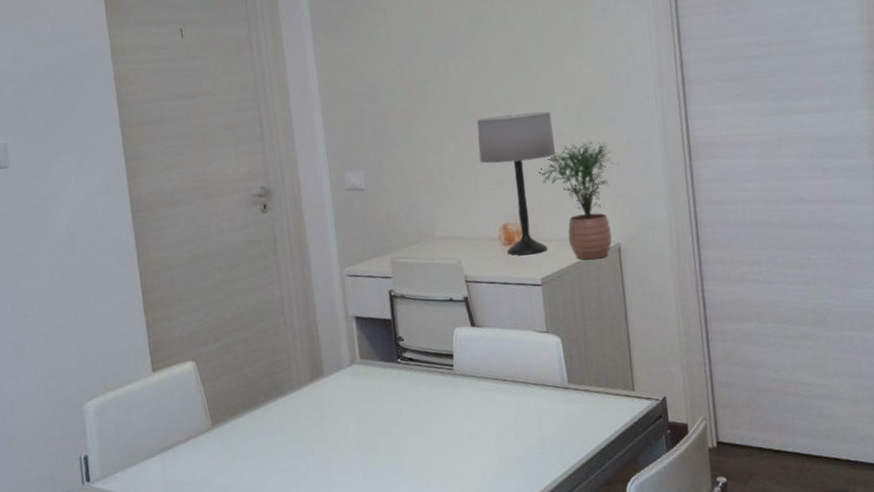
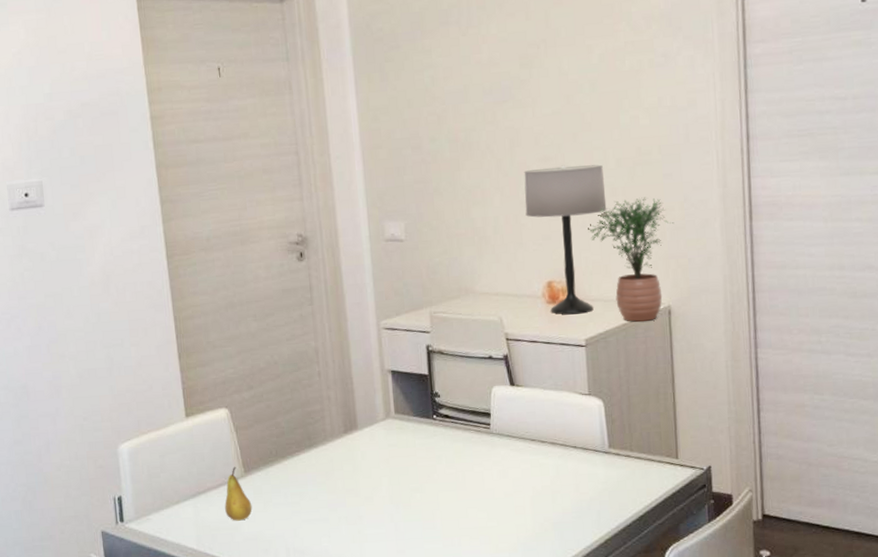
fruit: none [192,419,221,475] -> present [224,466,252,521]

